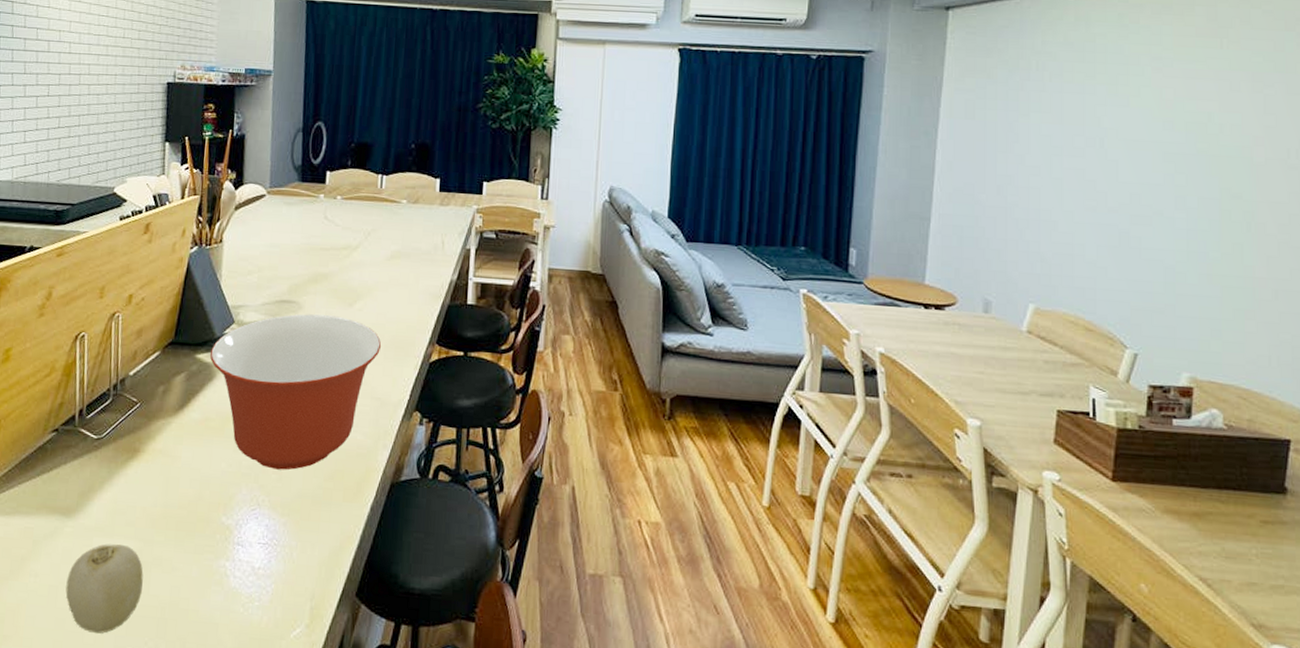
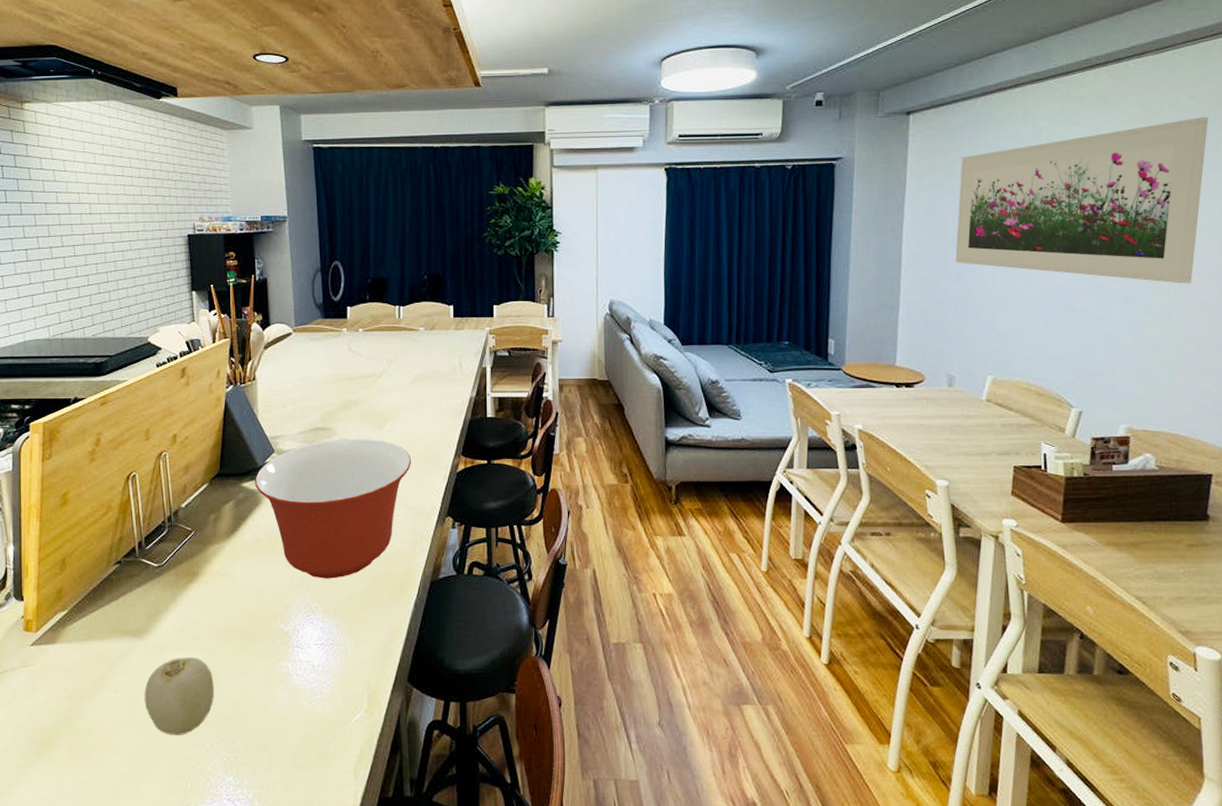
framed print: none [995,34,1286,219] -> present [955,117,1209,284]

